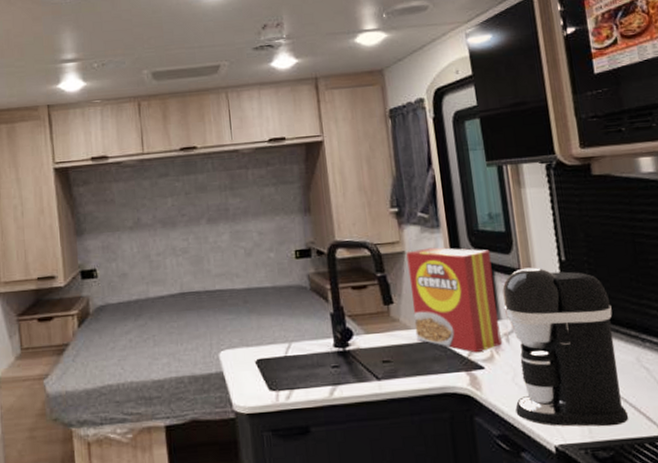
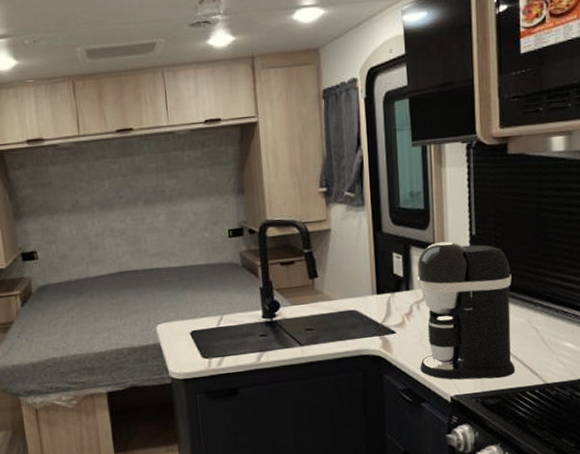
cereal box: present [406,247,502,353] -> none [332,224,413,320]

